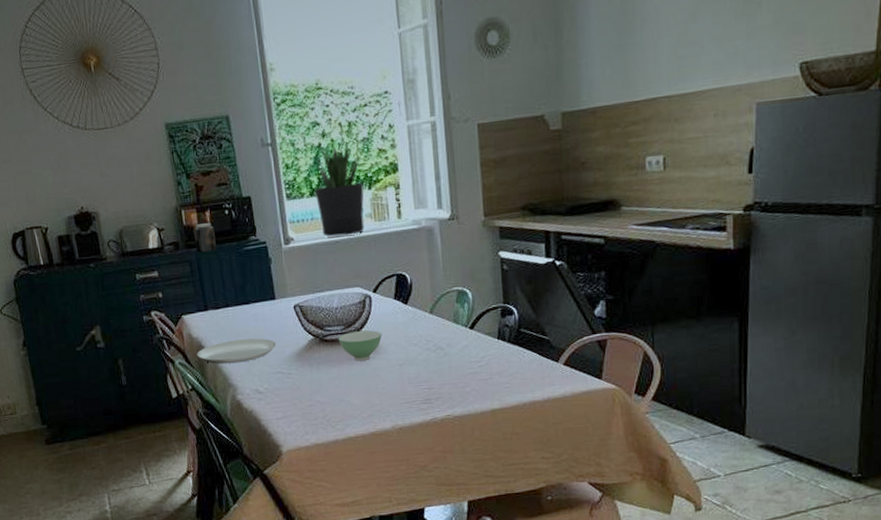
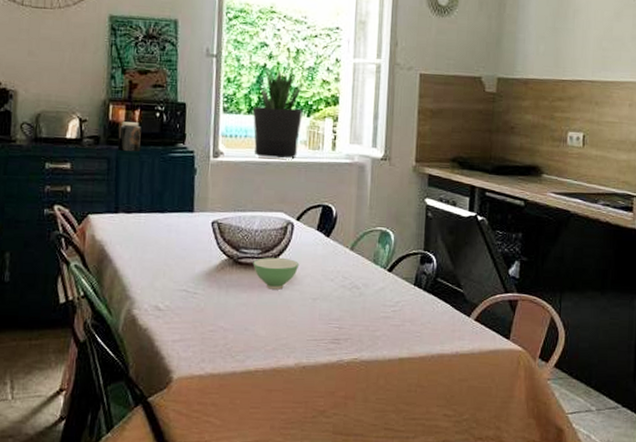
plate: present [197,338,277,364] -> none [97,249,187,274]

